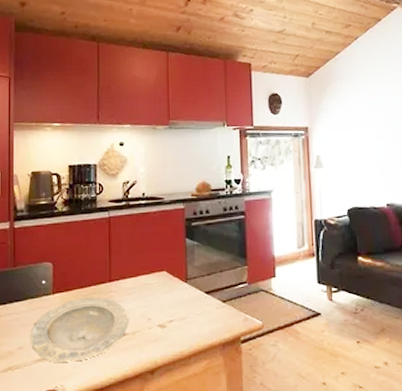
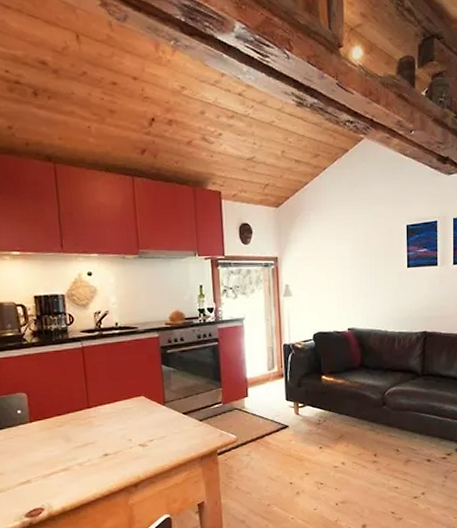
plate: present [30,297,129,363] -> none [10,423,111,485]

